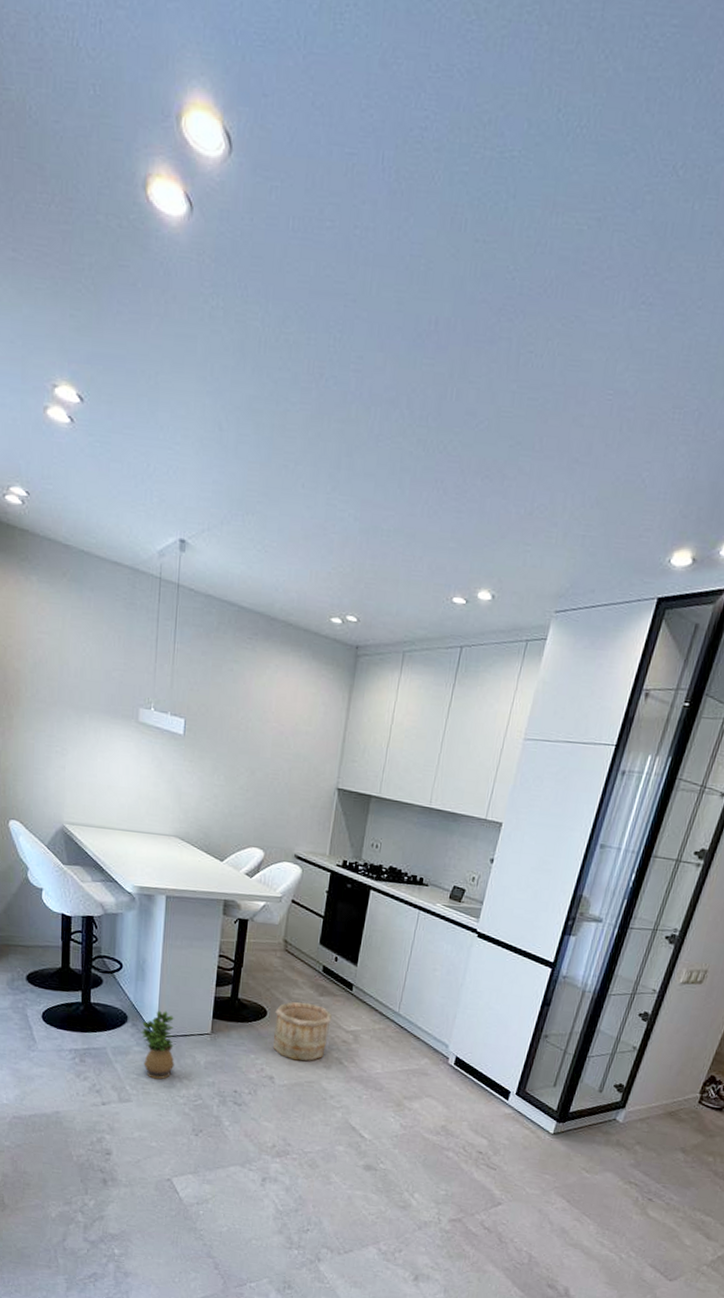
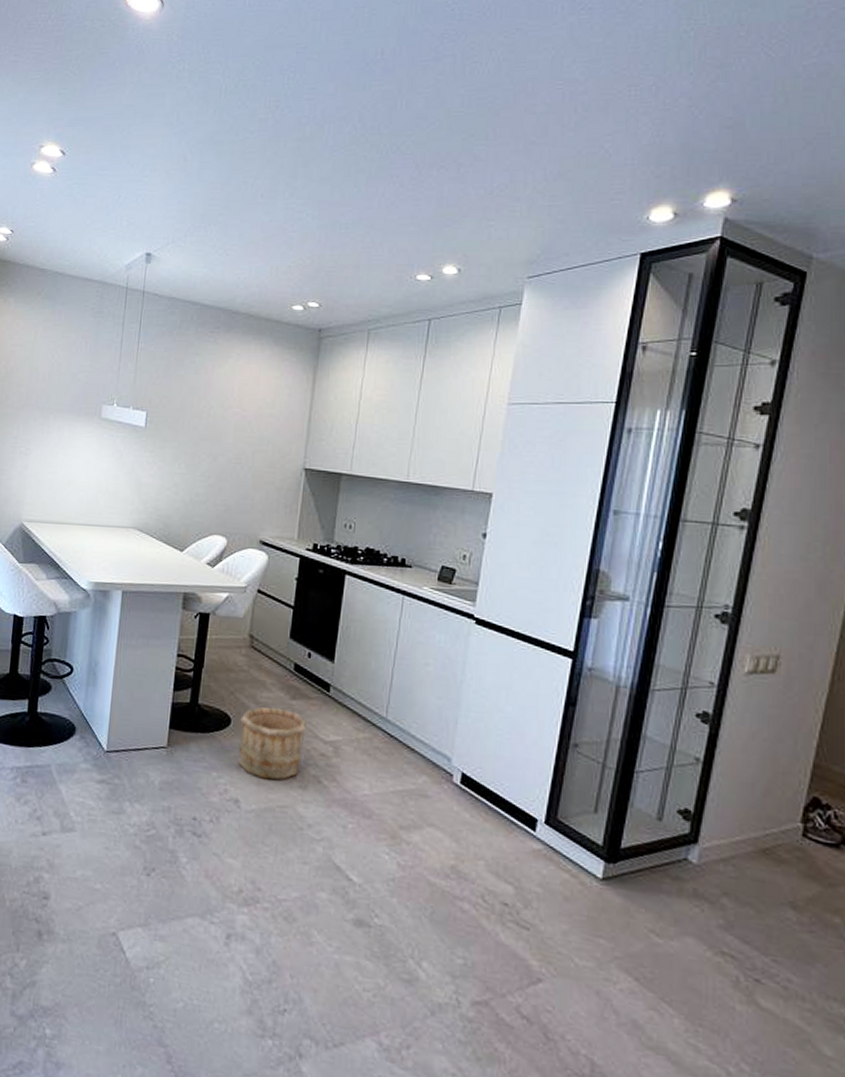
potted plant: present [140,1010,175,1080] -> none [89,720,127,804]

